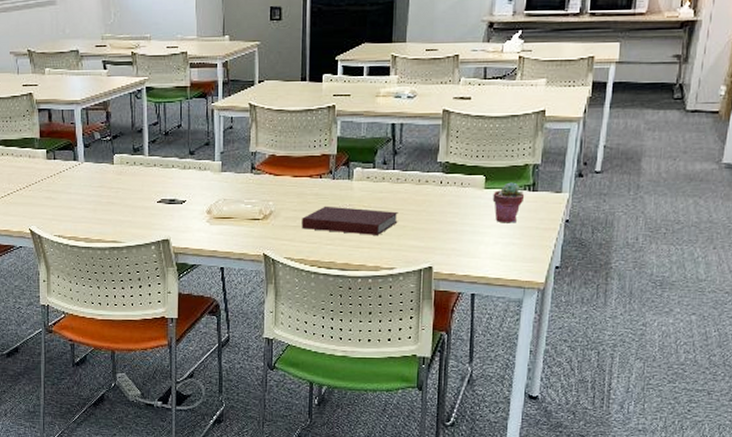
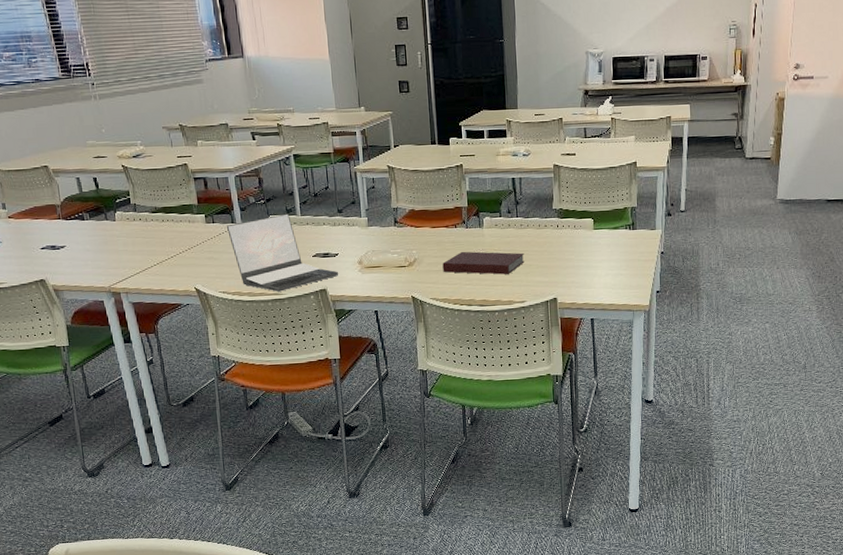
laptop: none [67,153,184,239] -> present [226,213,338,292]
potted succulent: present [492,182,525,223] -> none [601,223,627,258]

